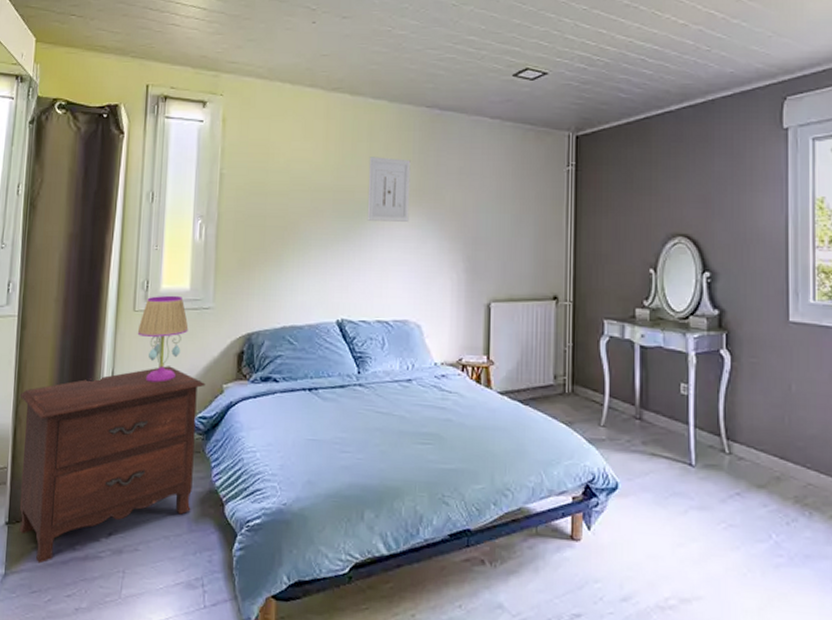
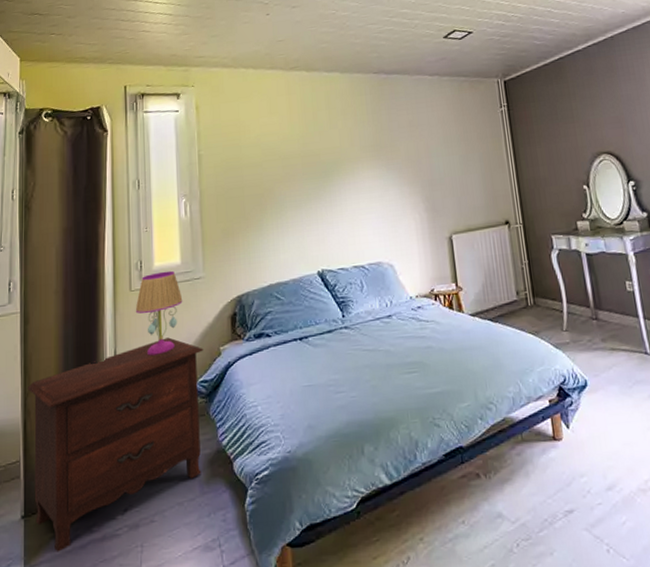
wall art: present [367,157,411,222] -> none [329,120,371,178]

